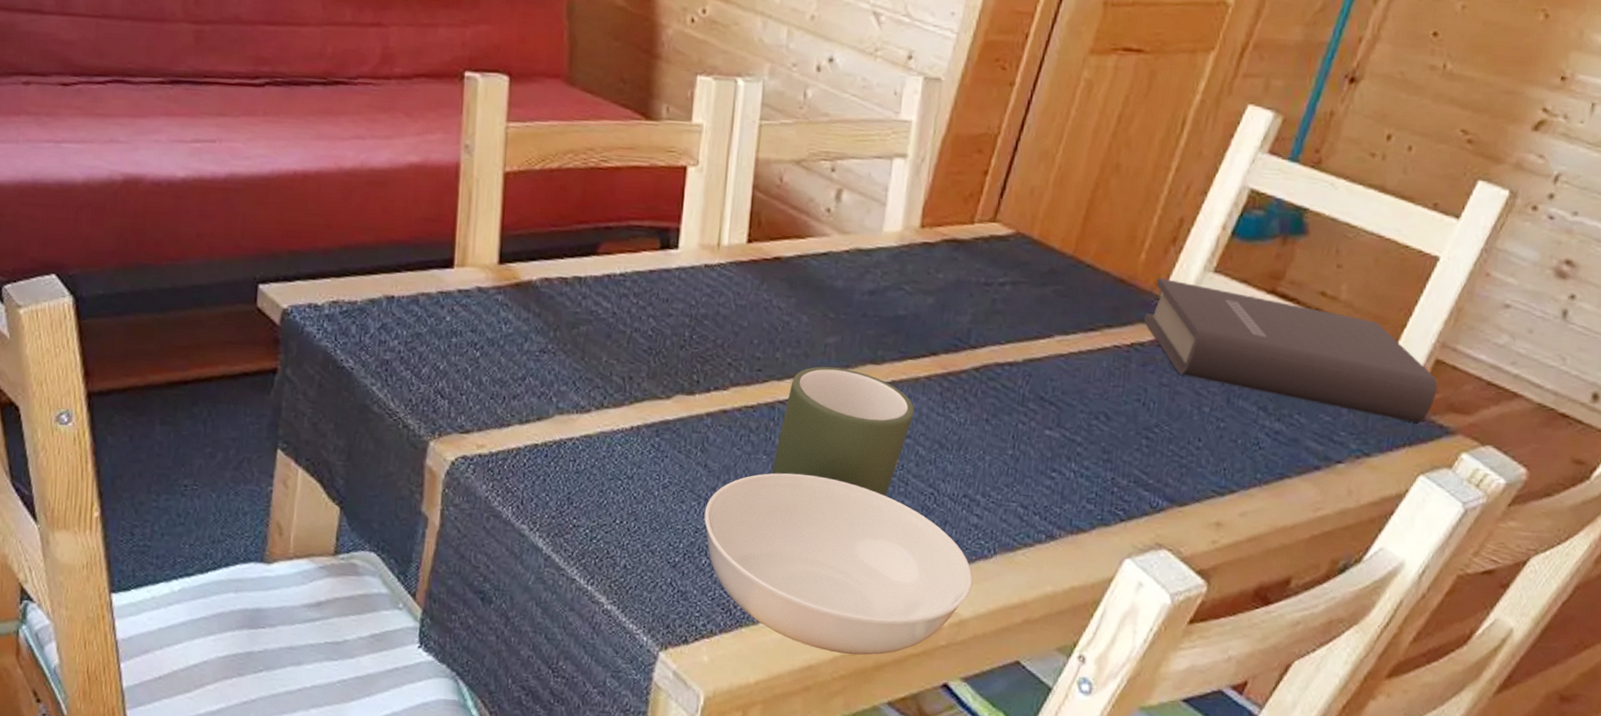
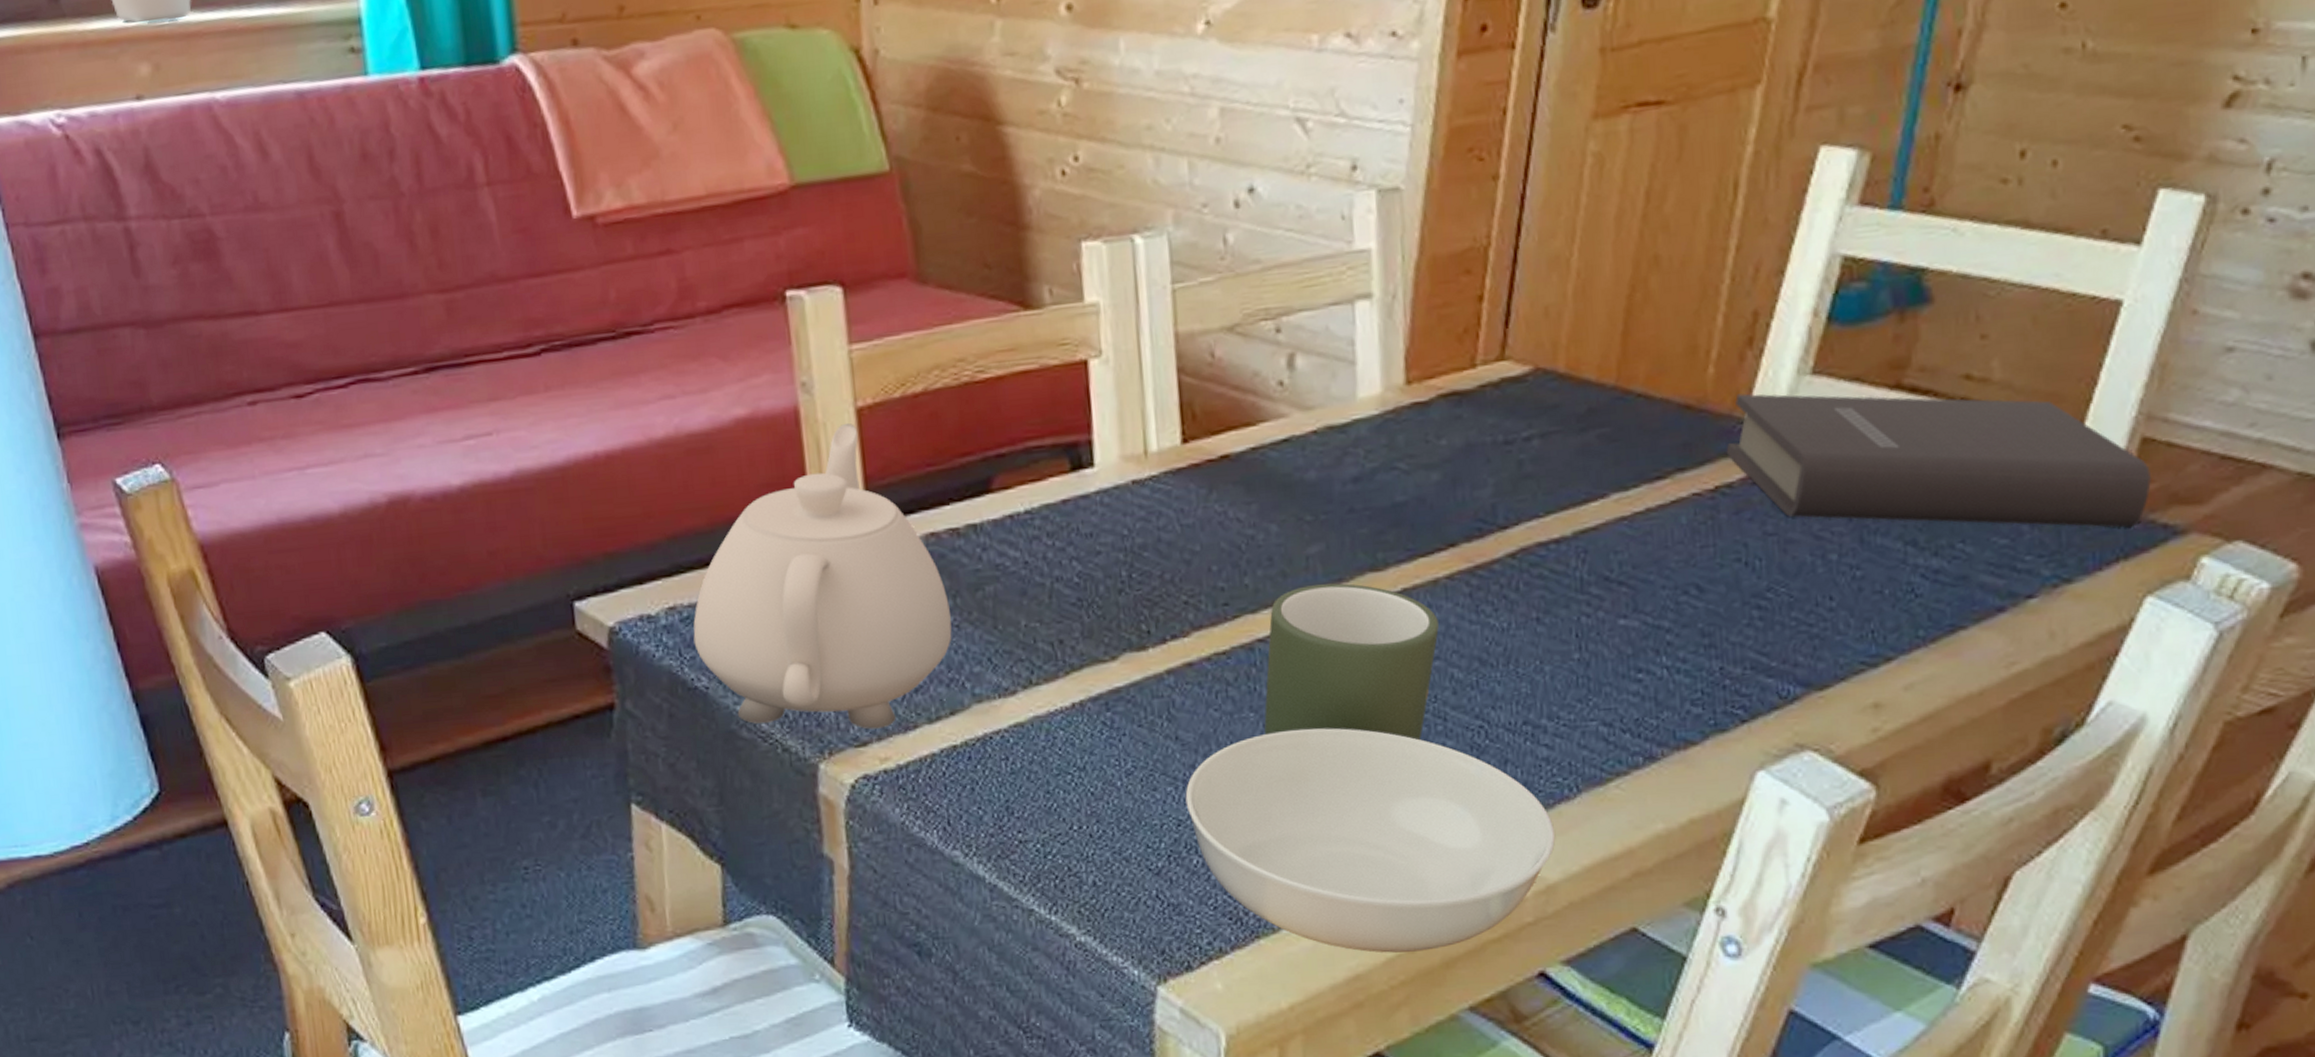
teapot: none [348,182,551,422] -> present [693,422,952,729]

